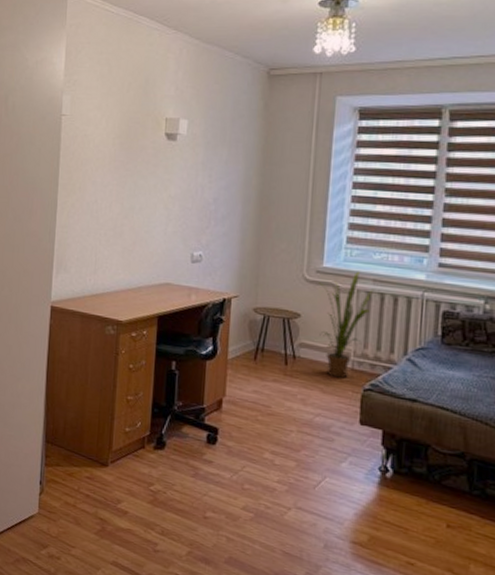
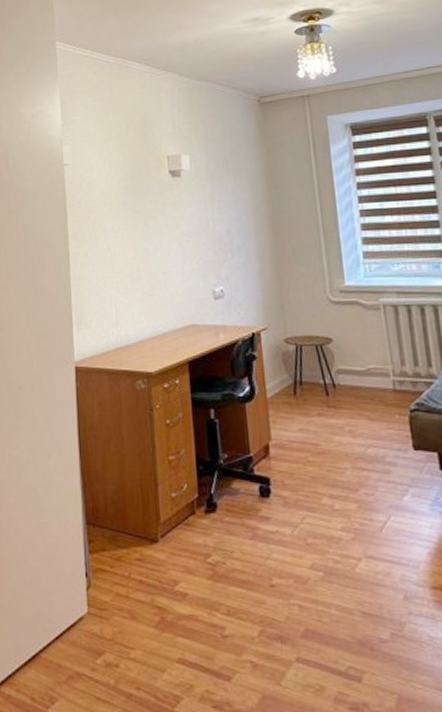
house plant: present [316,271,375,378] -> none [341,285,400,402]

